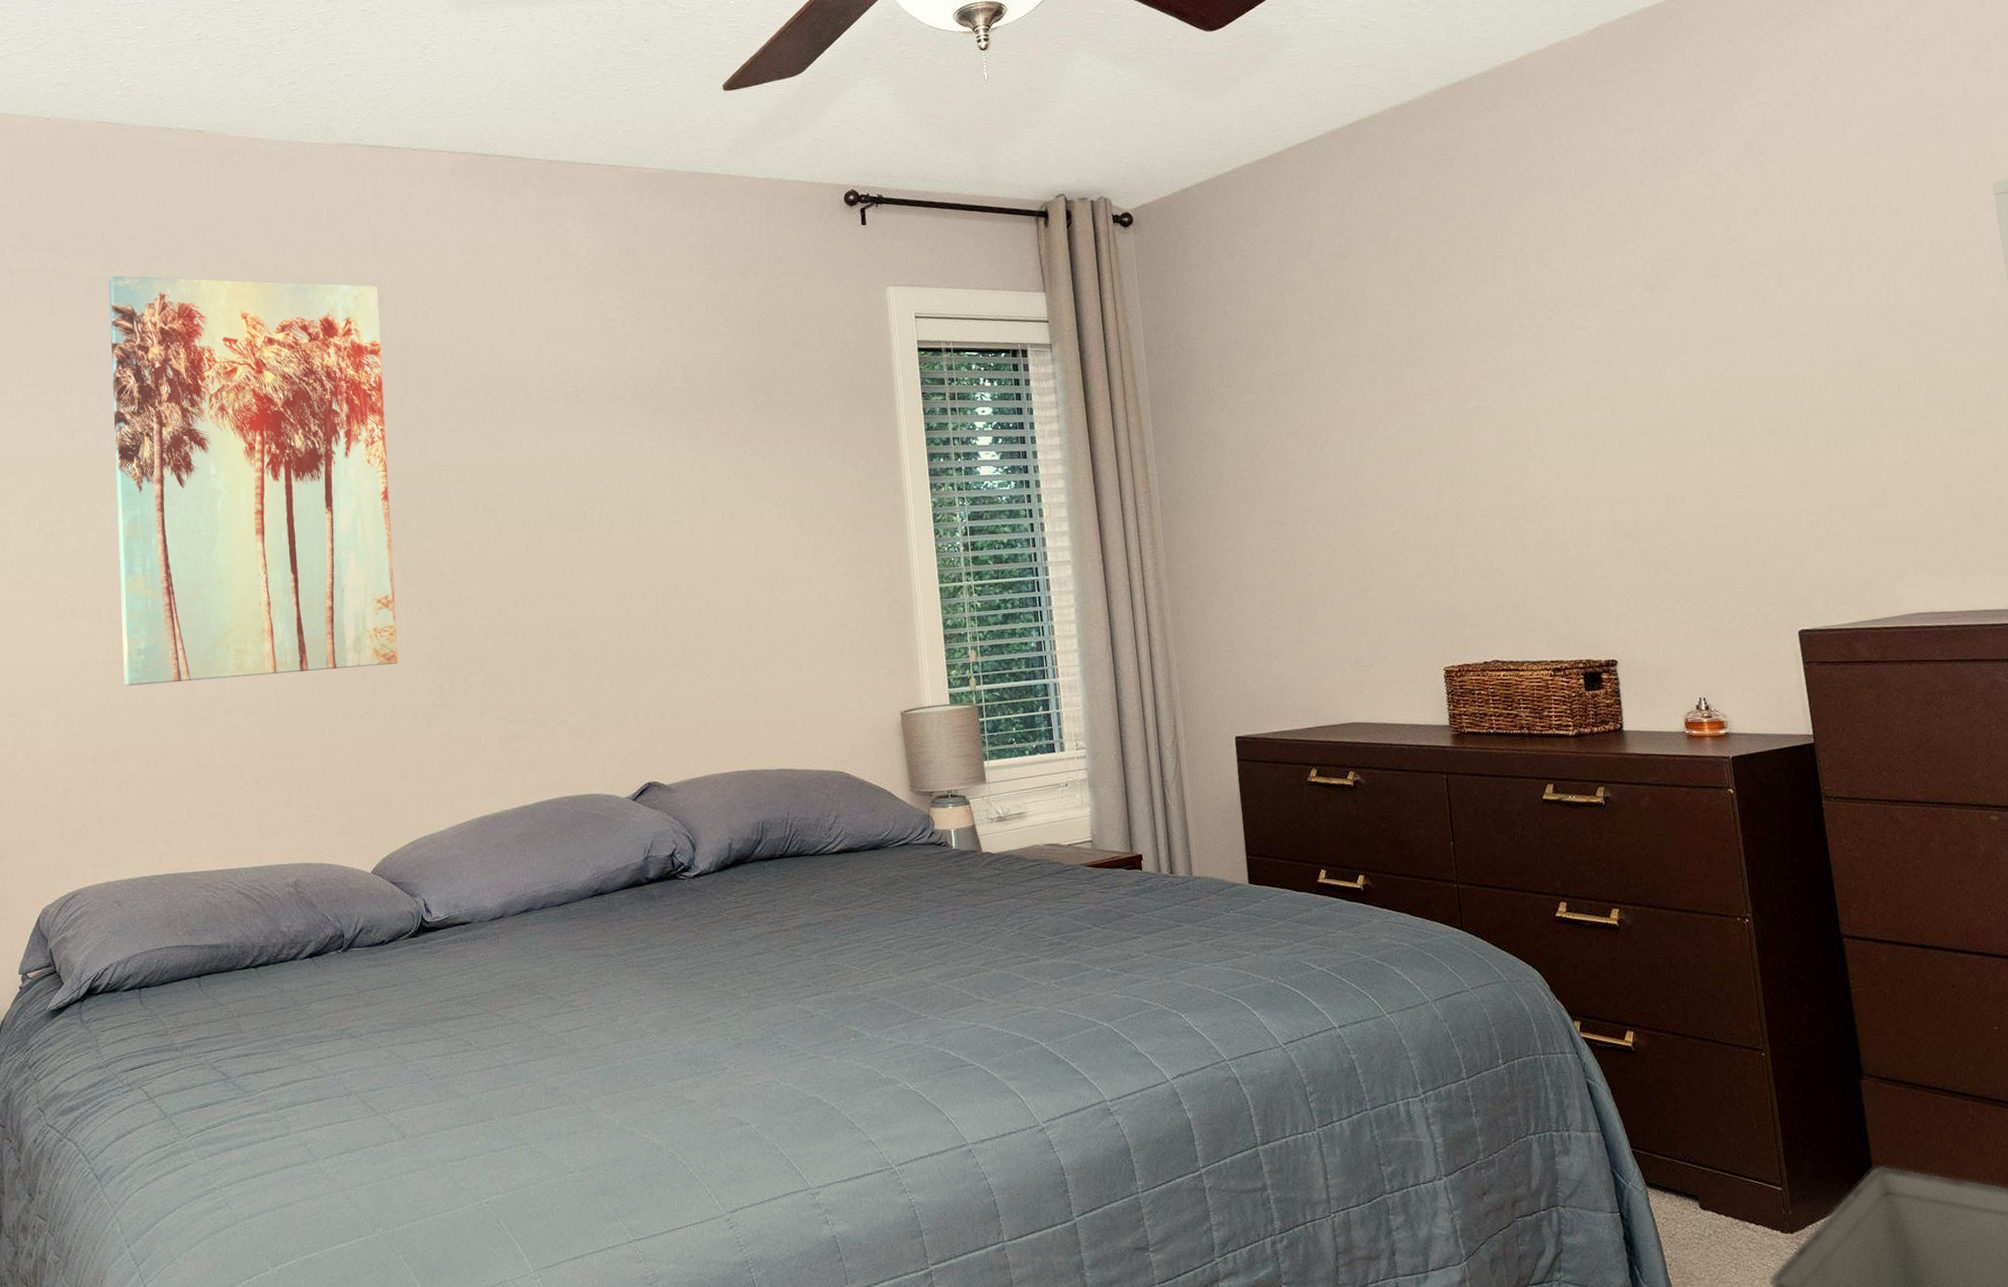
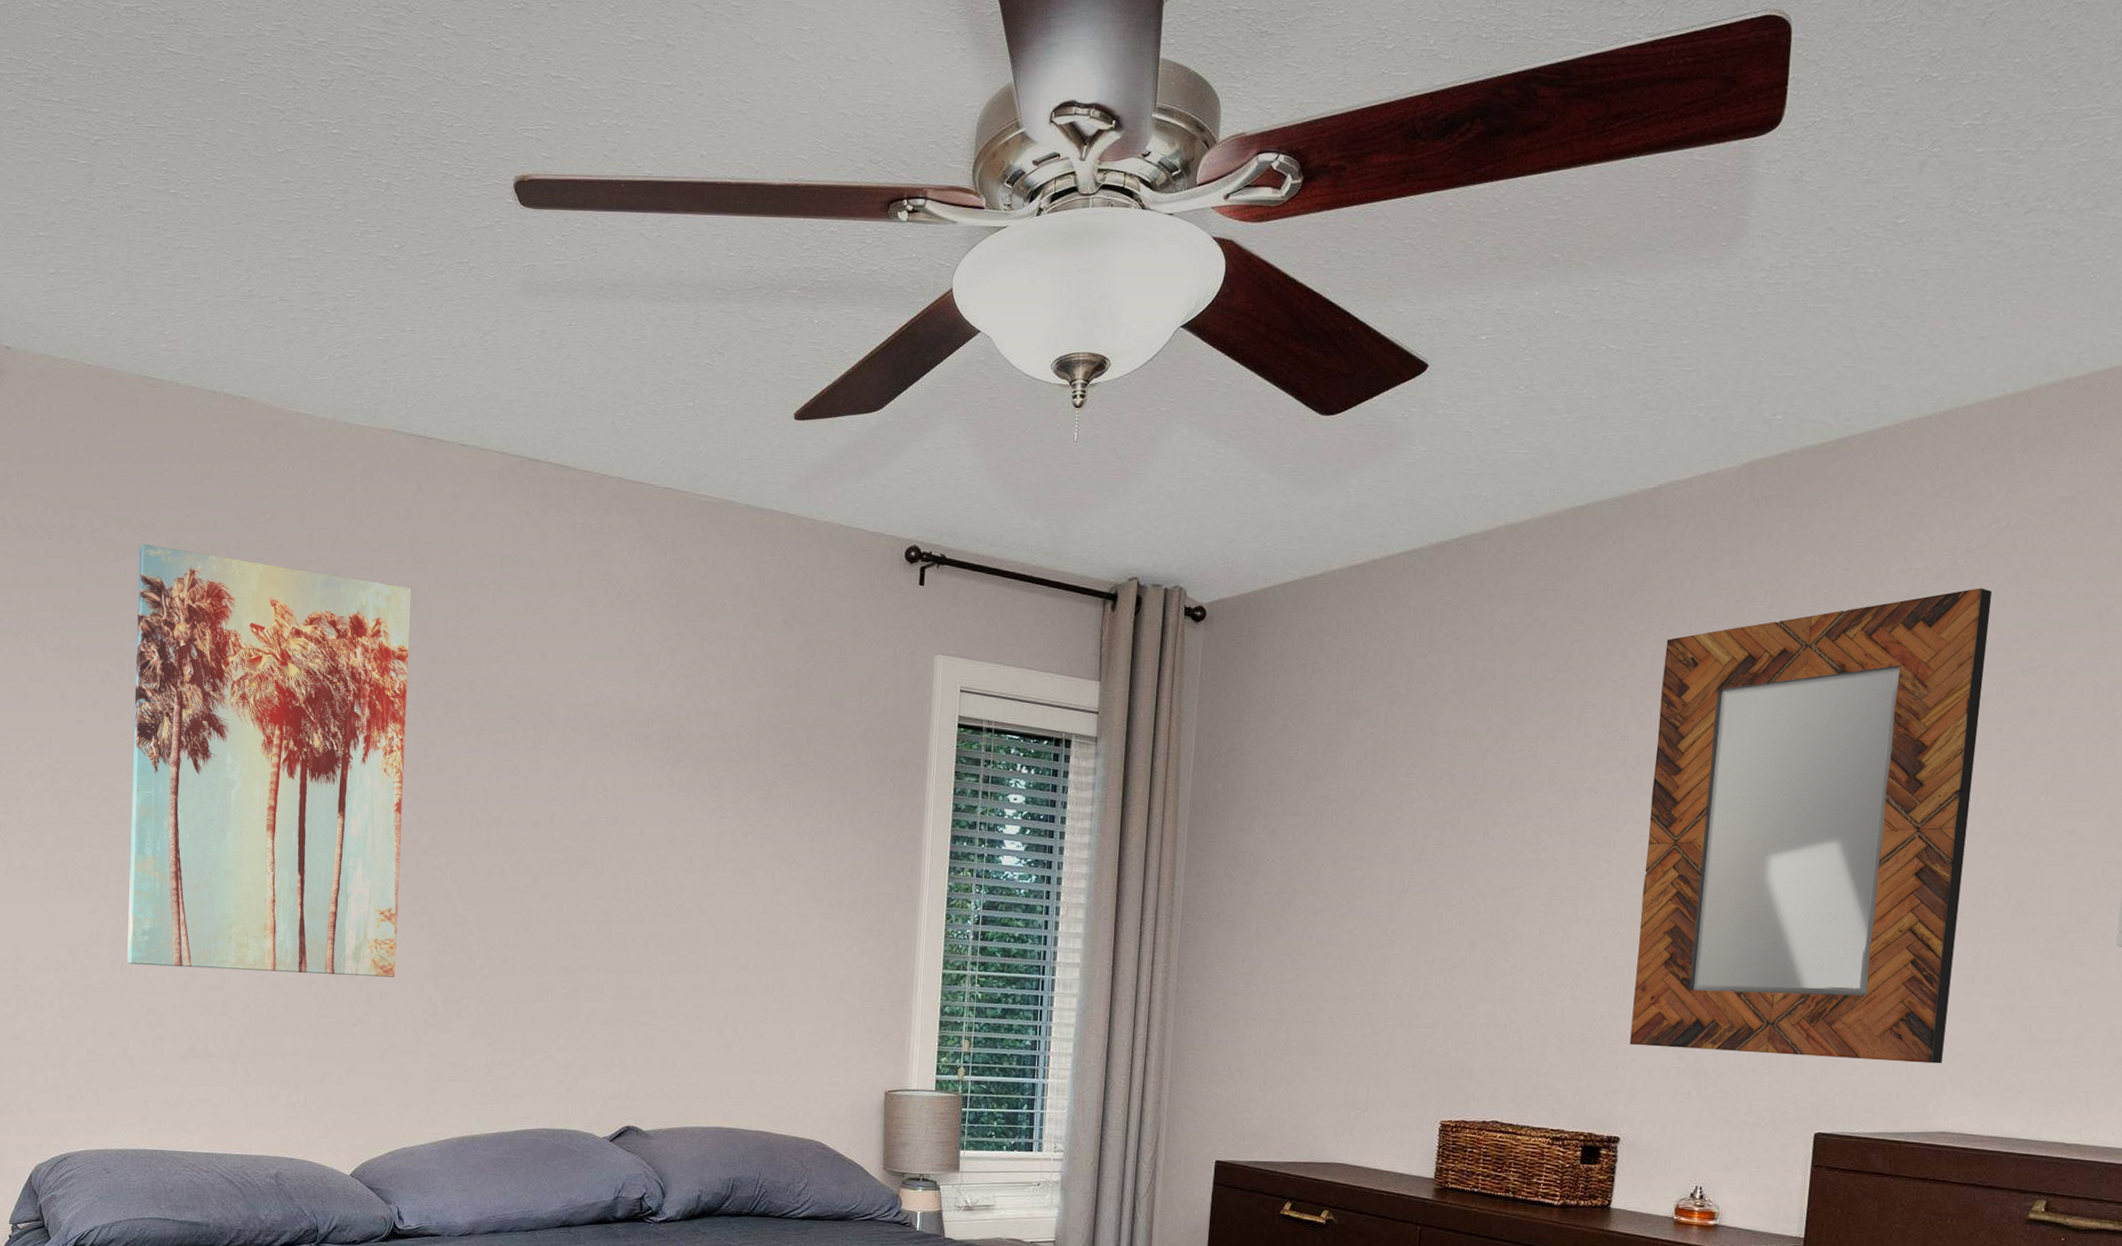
home mirror: none [1557,112,1899,570] -> present [1629,588,1993,1064]

